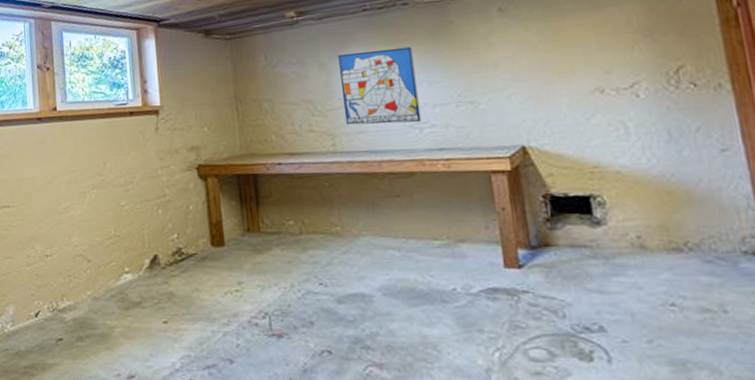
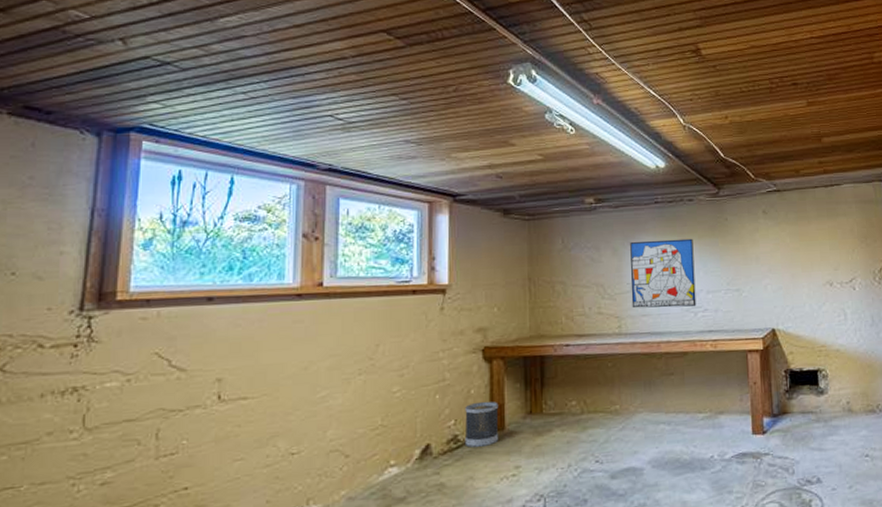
wastebasket: none [186,217,220,262] -> present [464,401,499,448]

